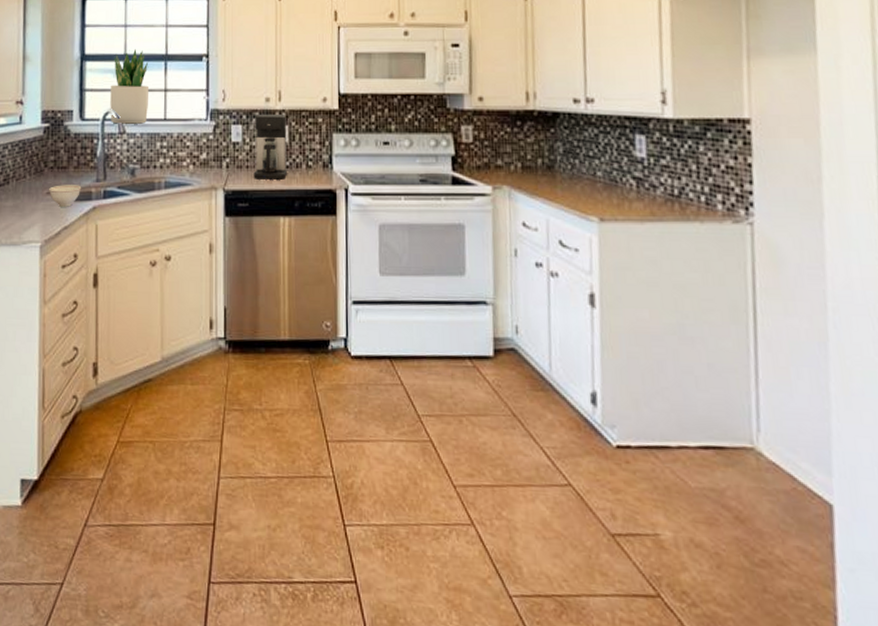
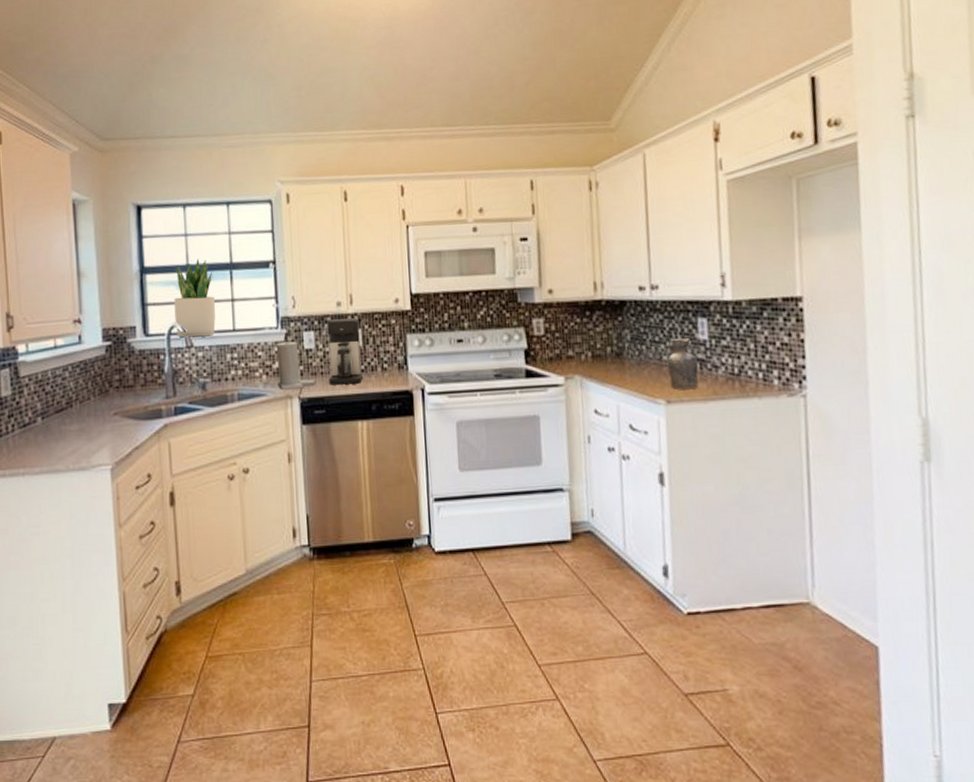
bowl: present [48,185,82,207] -> none [115,403,151,427]
paper towel: none [204,134,242,181] -> present [276,341,317,390]
ceramic jug: none [601,154,636,209] -> present [666,337,699,390]

